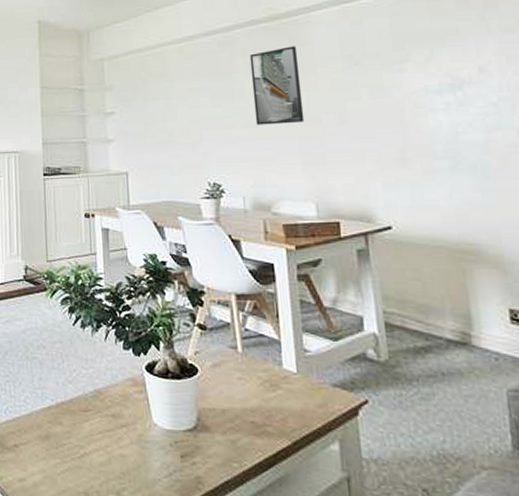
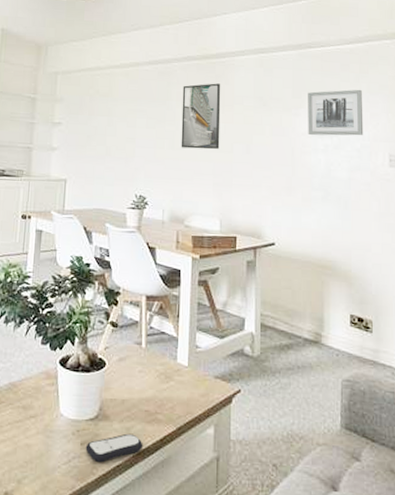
remote control: none [186,446,254,478] -> present [85,433,143,463]
wall art: none [413,28,500,93] -> present [308,89,364,136]

